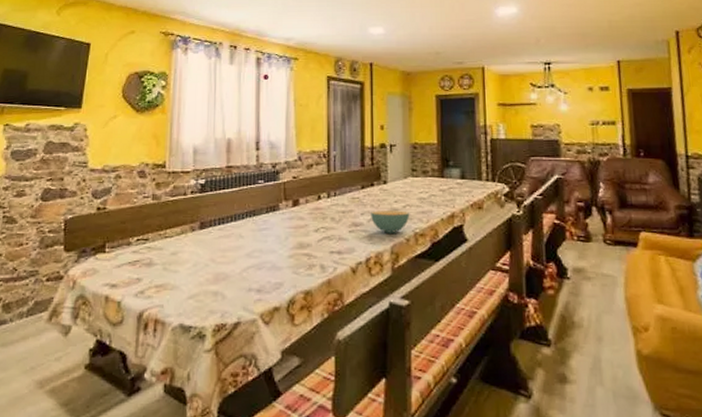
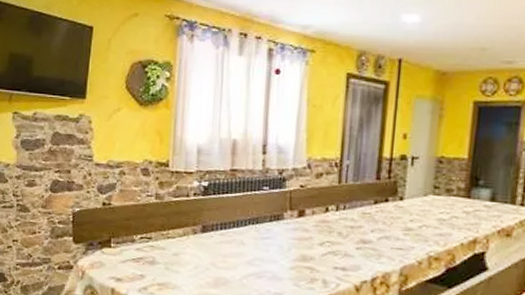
cereal bowl: present [371,210,410,233] -> none [381,229,426,255]

